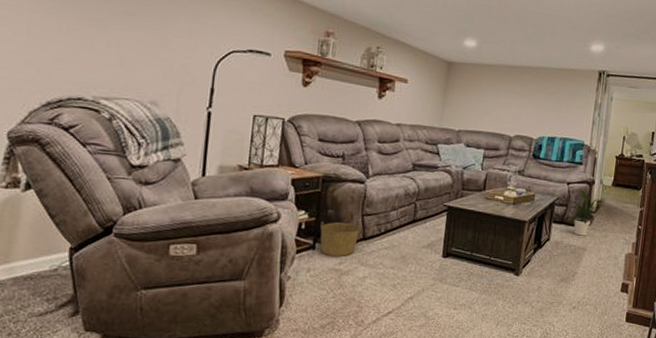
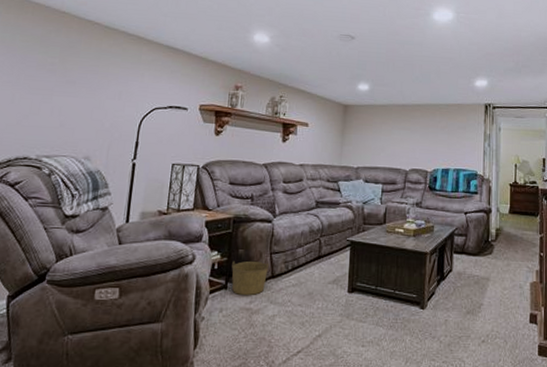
house plant: present [562,190,598,236] -> none [461,219,497,266]

